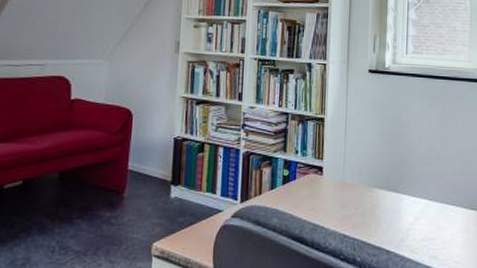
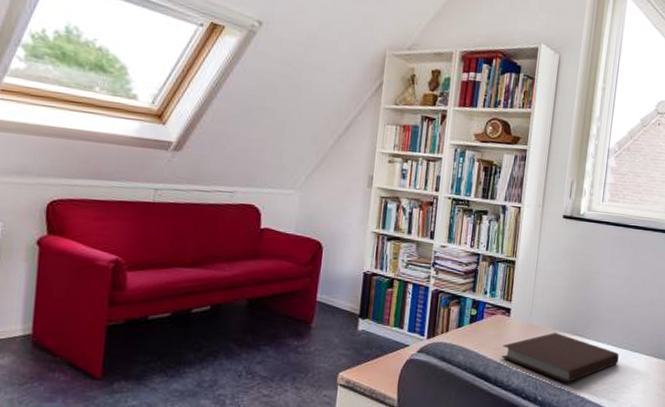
notebook: none [317,190,436,242] -> present [501,333,619,383]

